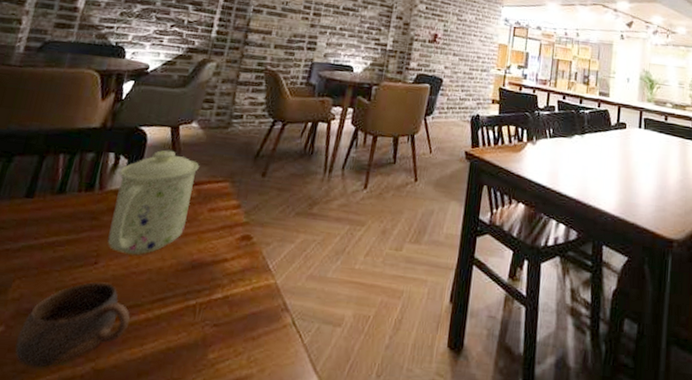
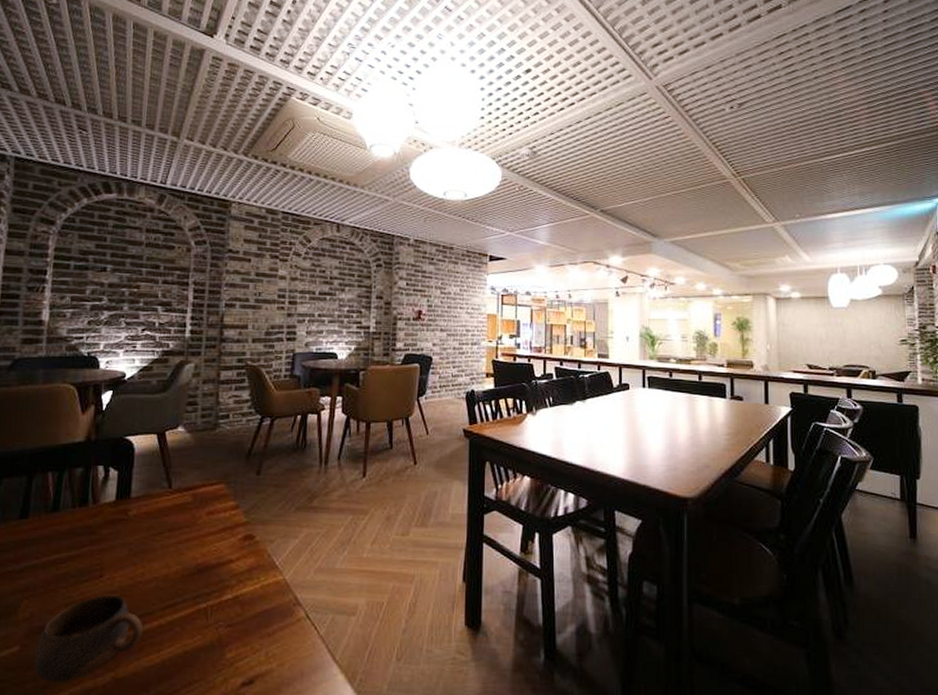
mug: present [107,149,200,255] -> none [109,457,191,565]

